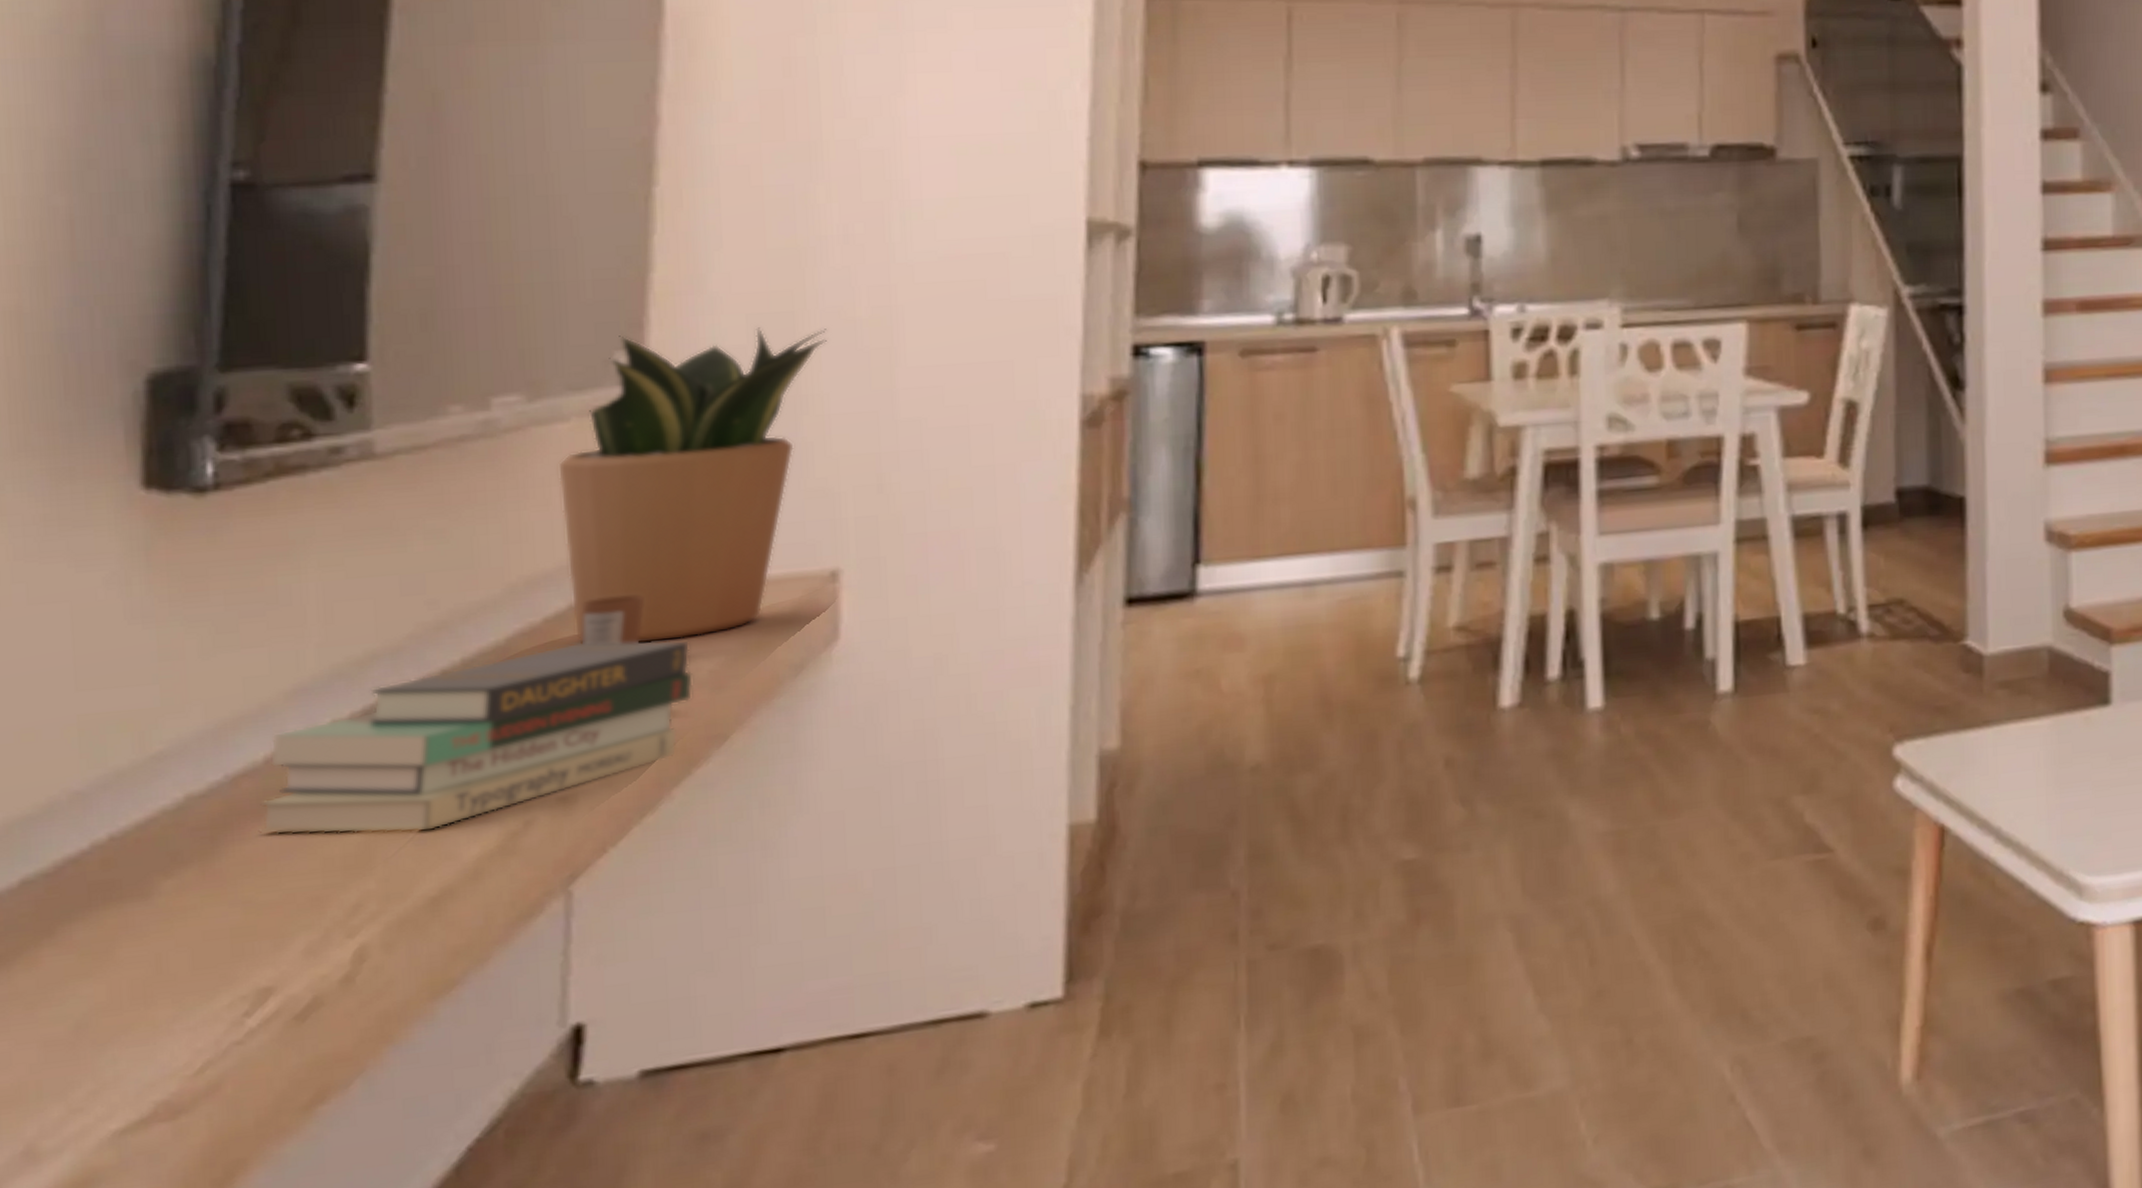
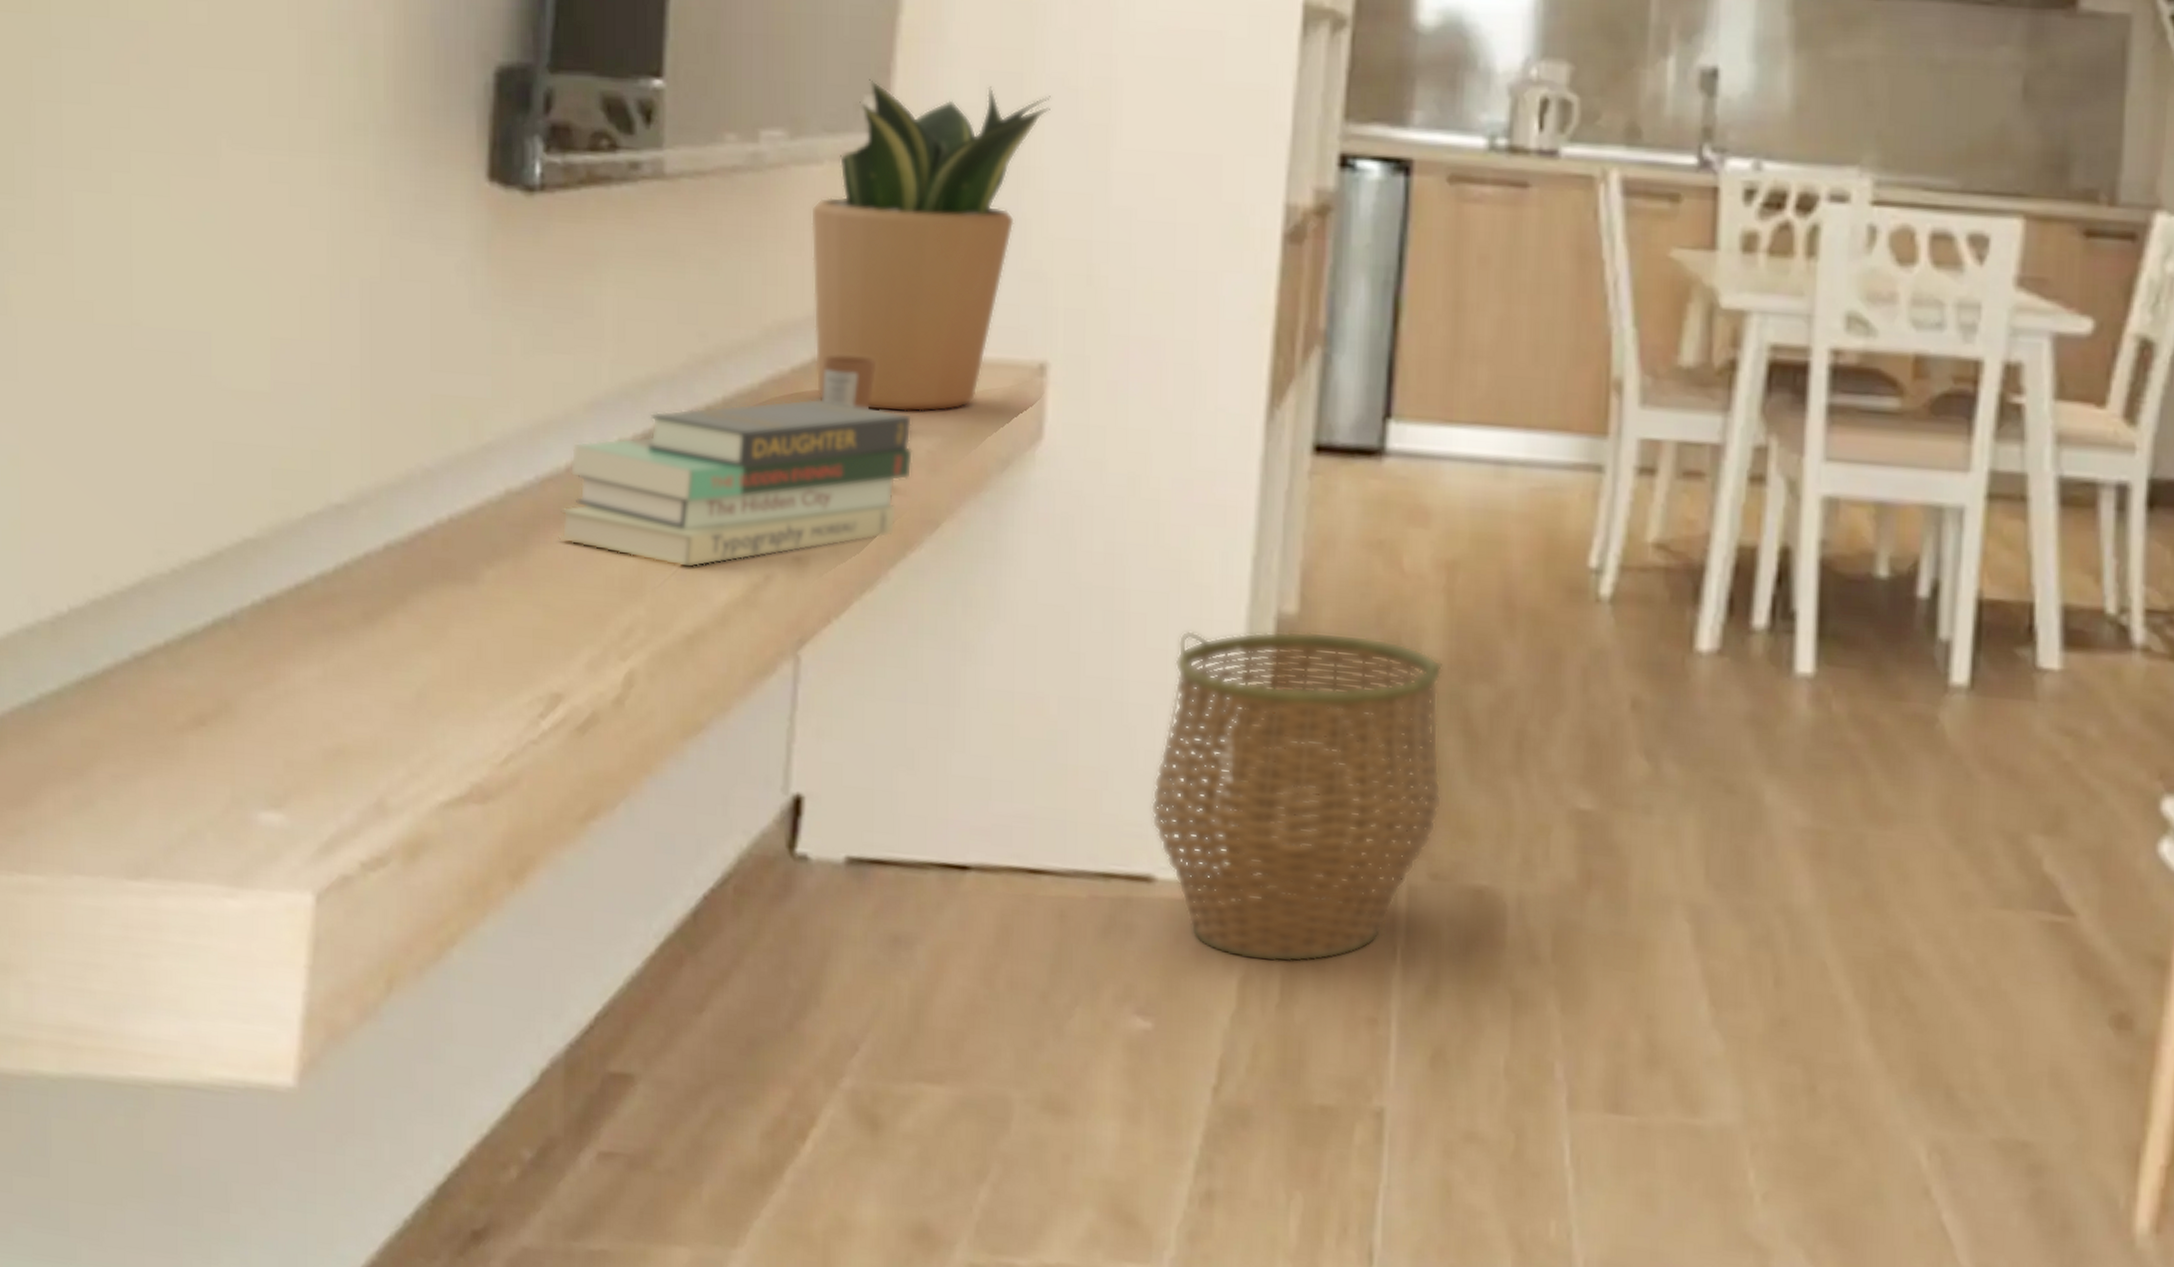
basket: none [979,754,1275,1064] -> present [1150,630,1443,963]

